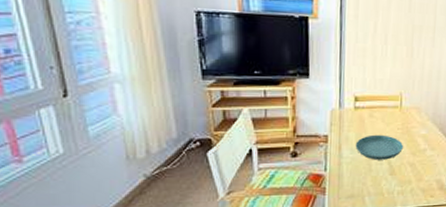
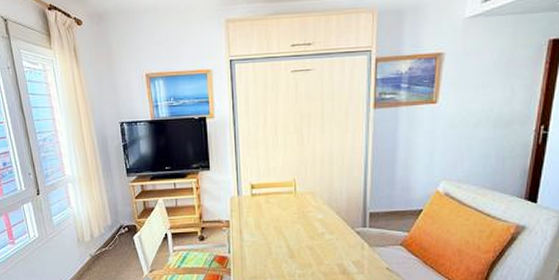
saucer: present [355,134,403,160] -> none [255,219,300,243]

